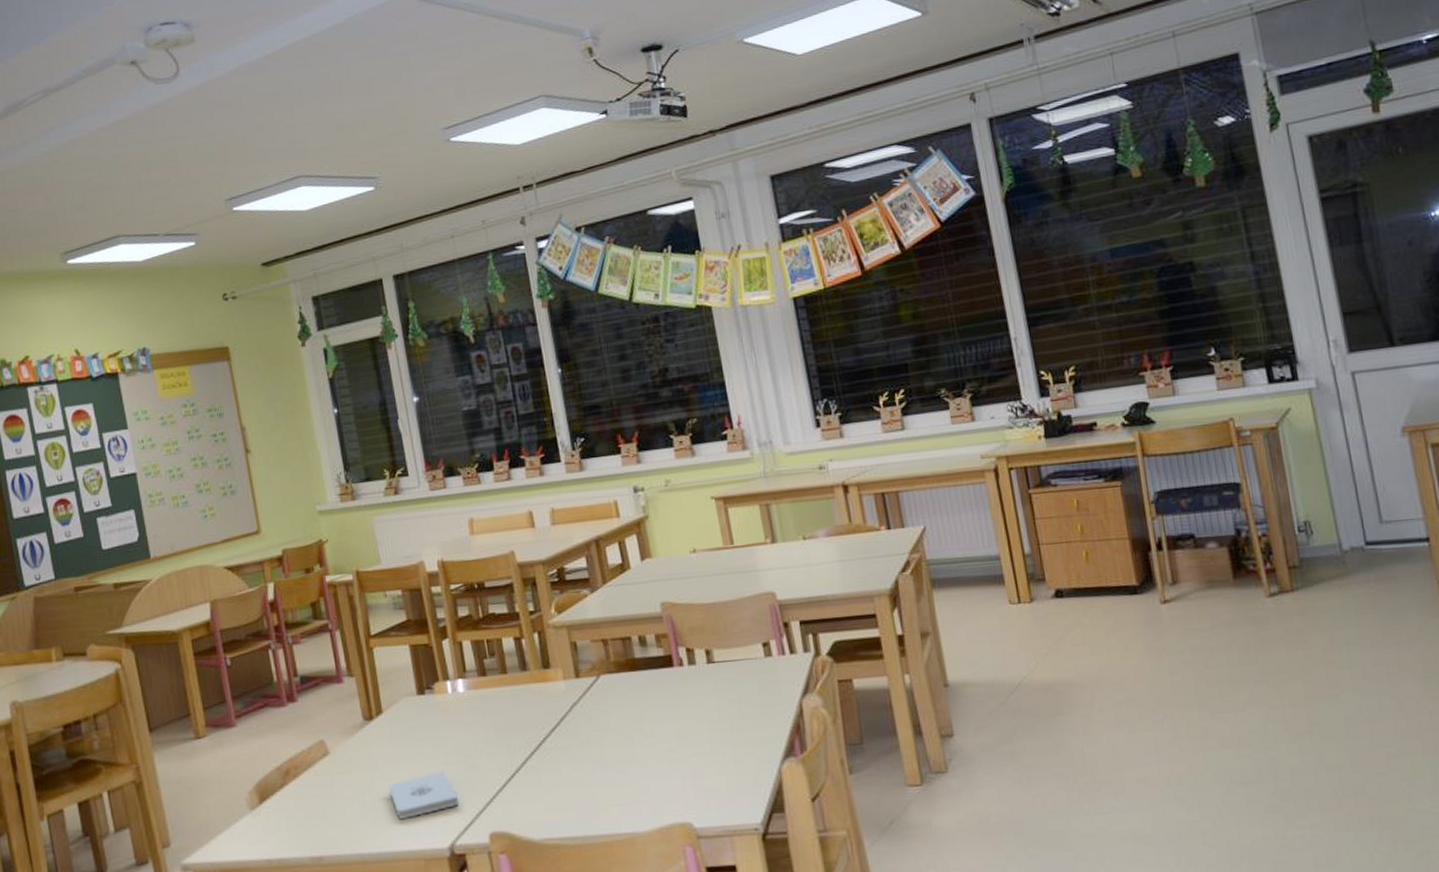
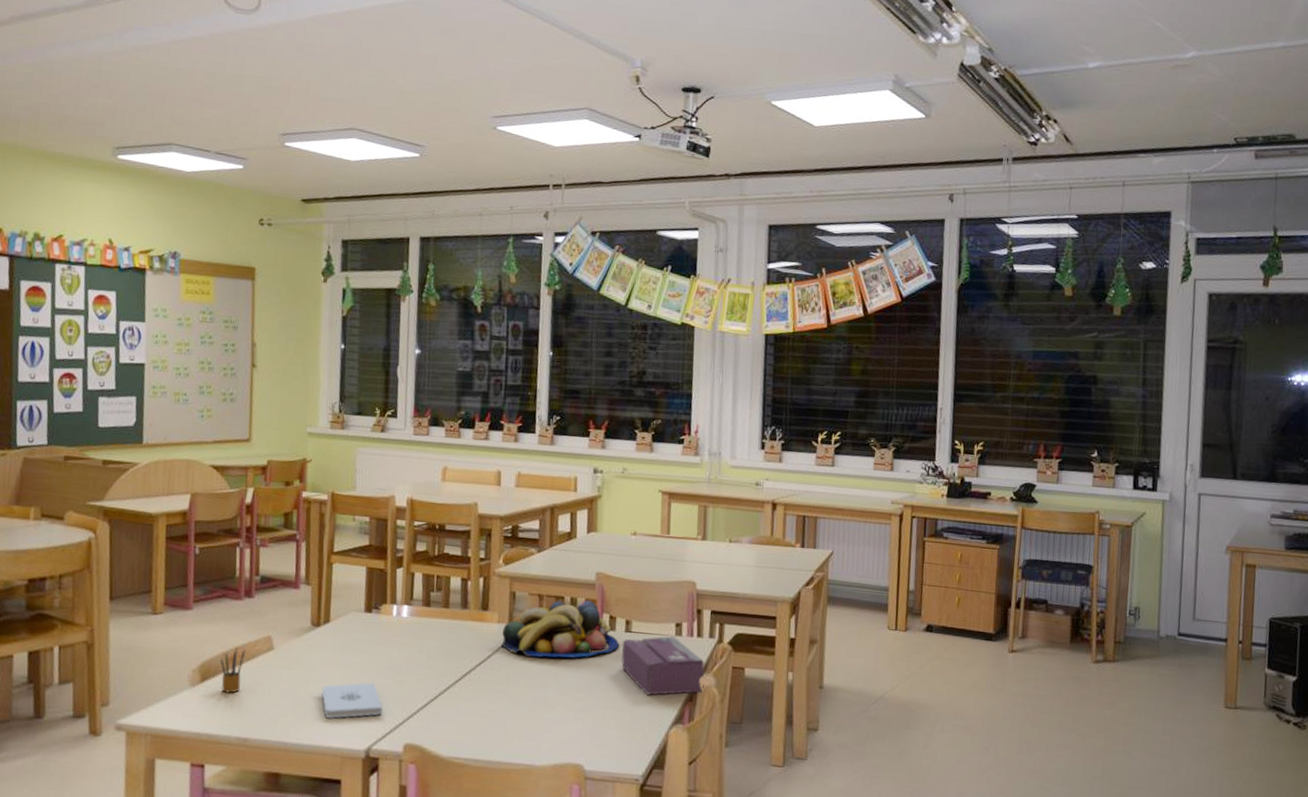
pencil box: none [275,759,302,811] -> present [220,647,246,693]
fruit bowl: none [570,635,704,712] -> present [500,600,620,658]
tissue box: none [706,659,810,730] -> present [621,636,705,696]

